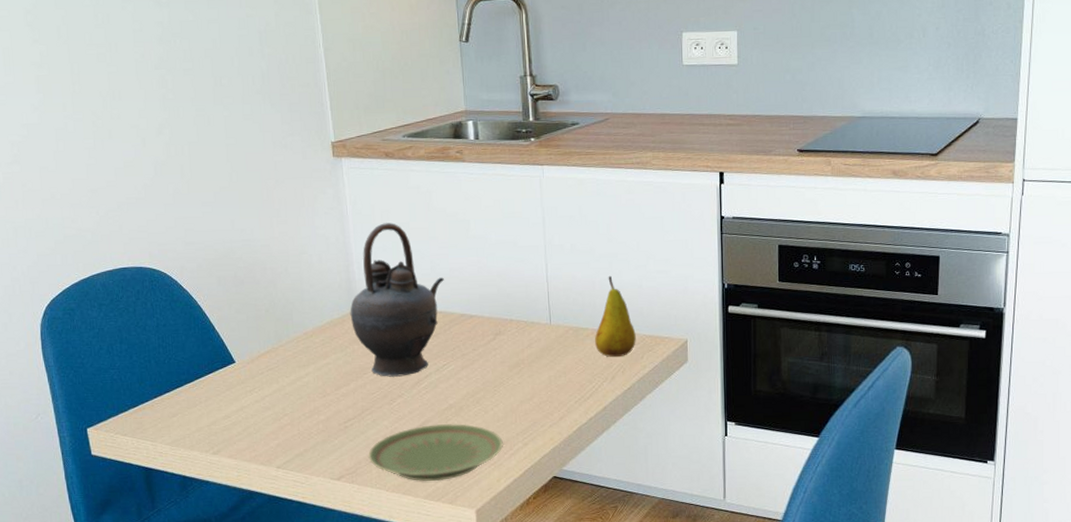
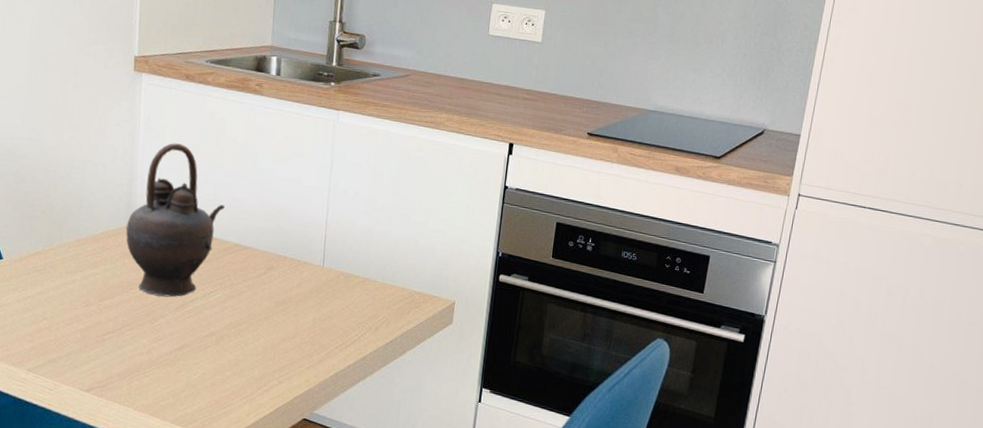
plate: present [368,423,503,481] -> none [121,349,259,407]
fruit: present [595,275,636,357] -> none [364,227,406,309]

